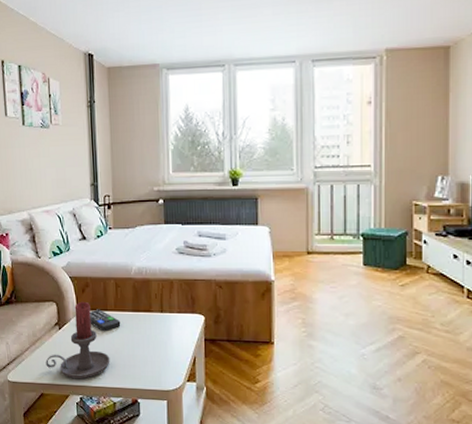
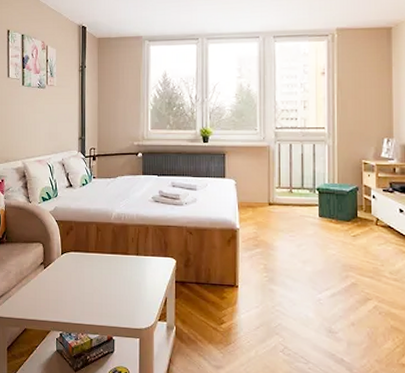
candle holder: present [45,301,110,380] -> none [30,243,89,316]
remote control: present [89,309,121,332] -> none [72,250,100,272]

